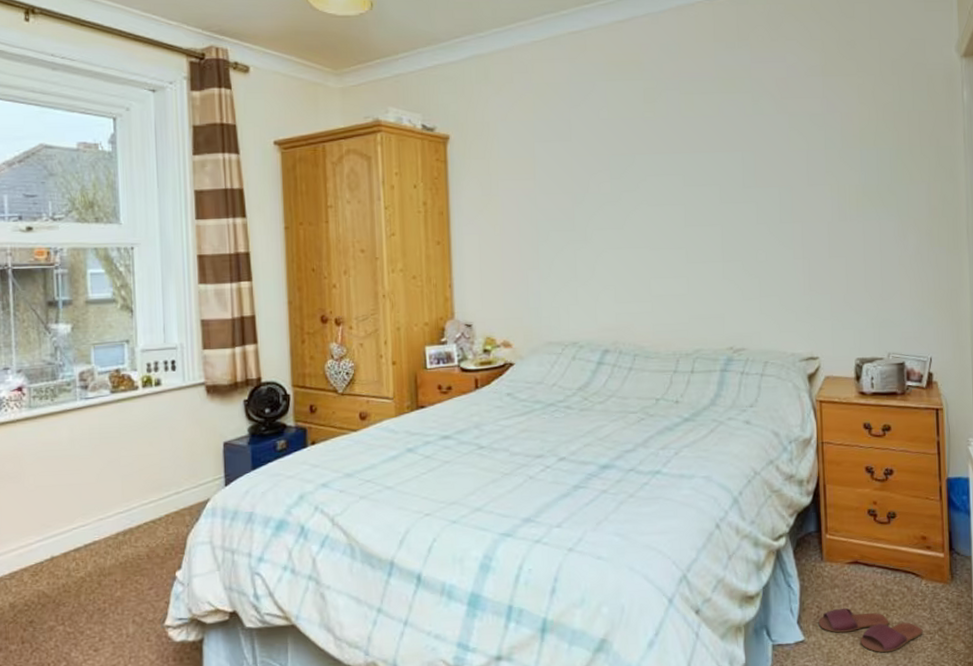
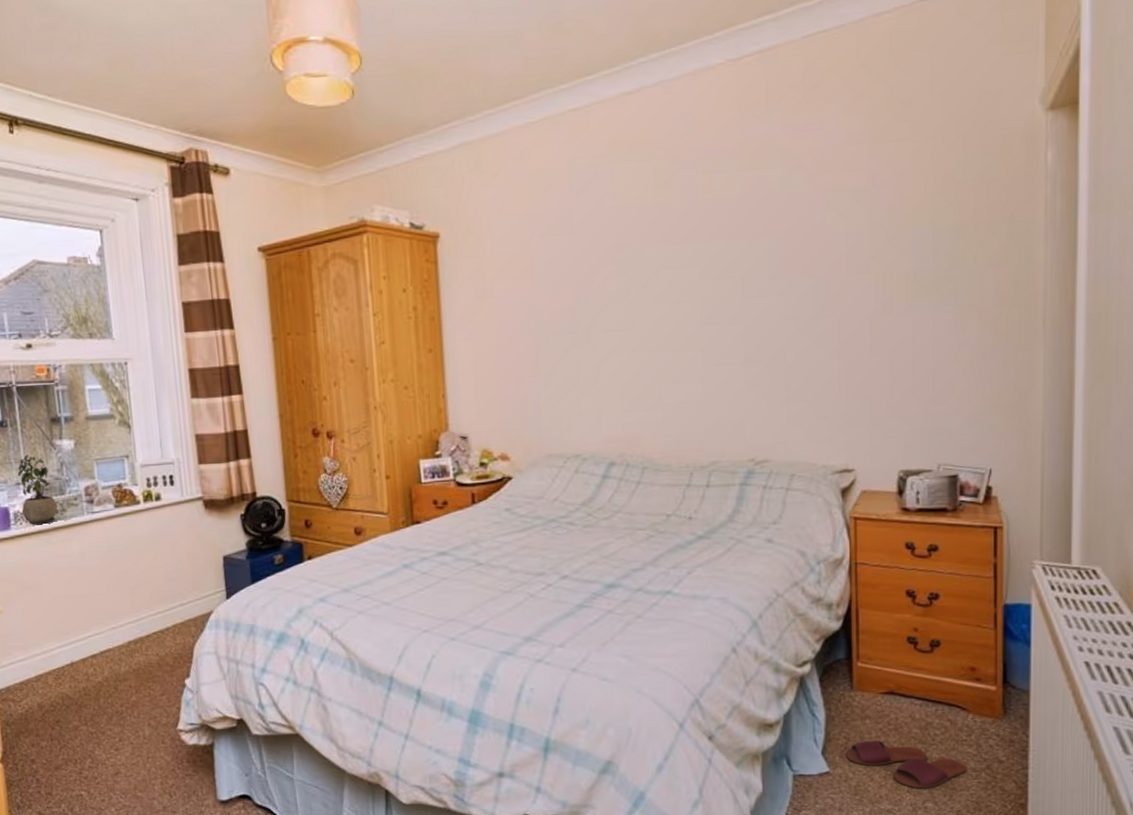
potted plant: none [6,338,48,412] -> present [17,454,57,525]

